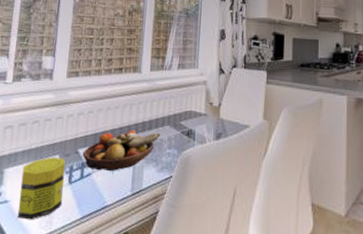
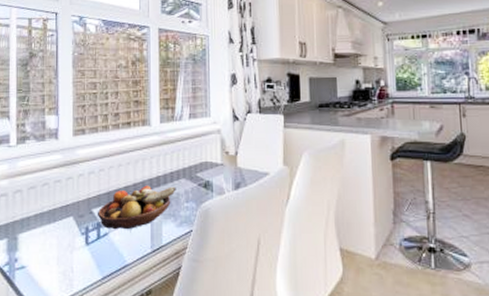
jar: present [18,157,66,220] -> none [36,219,81,284]

